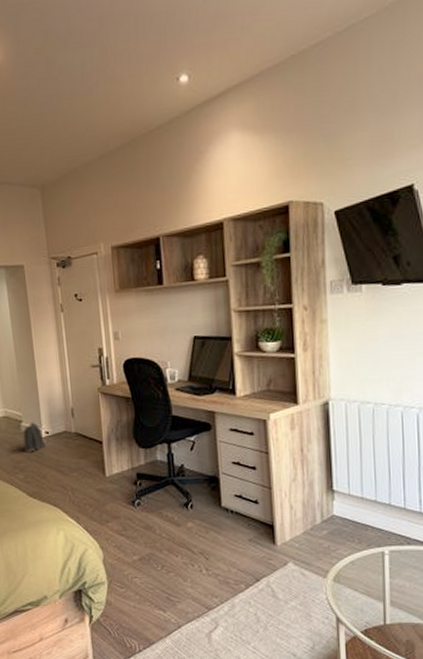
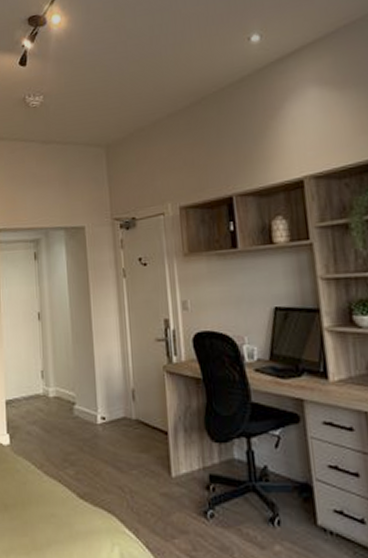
backpack: present [23,421,47,453] -> none [76,403,103,442]

